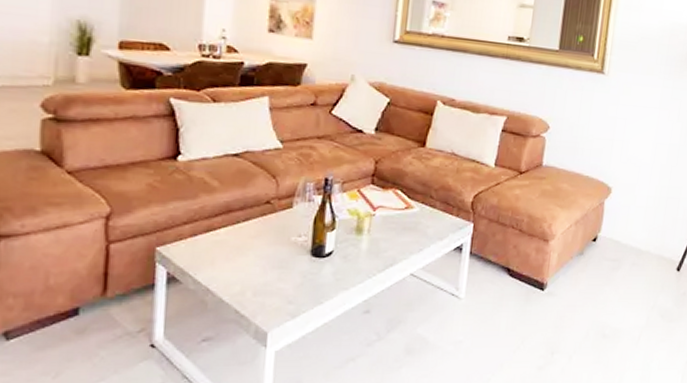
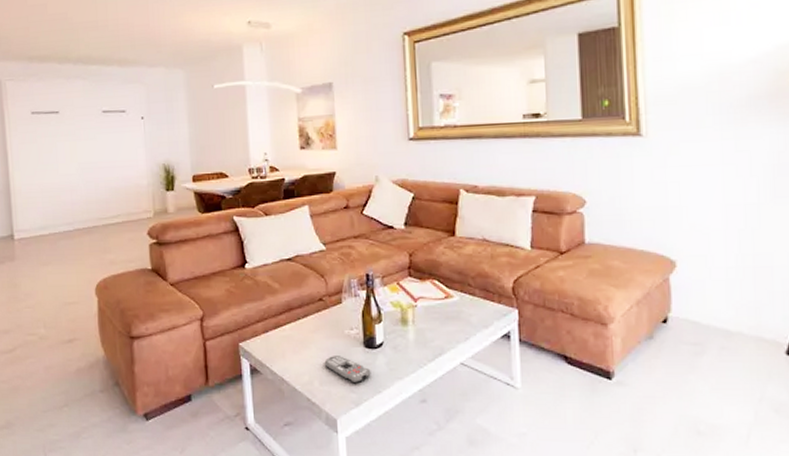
remote control: none [261,264,315,294] -> present [324,356,371,384]

